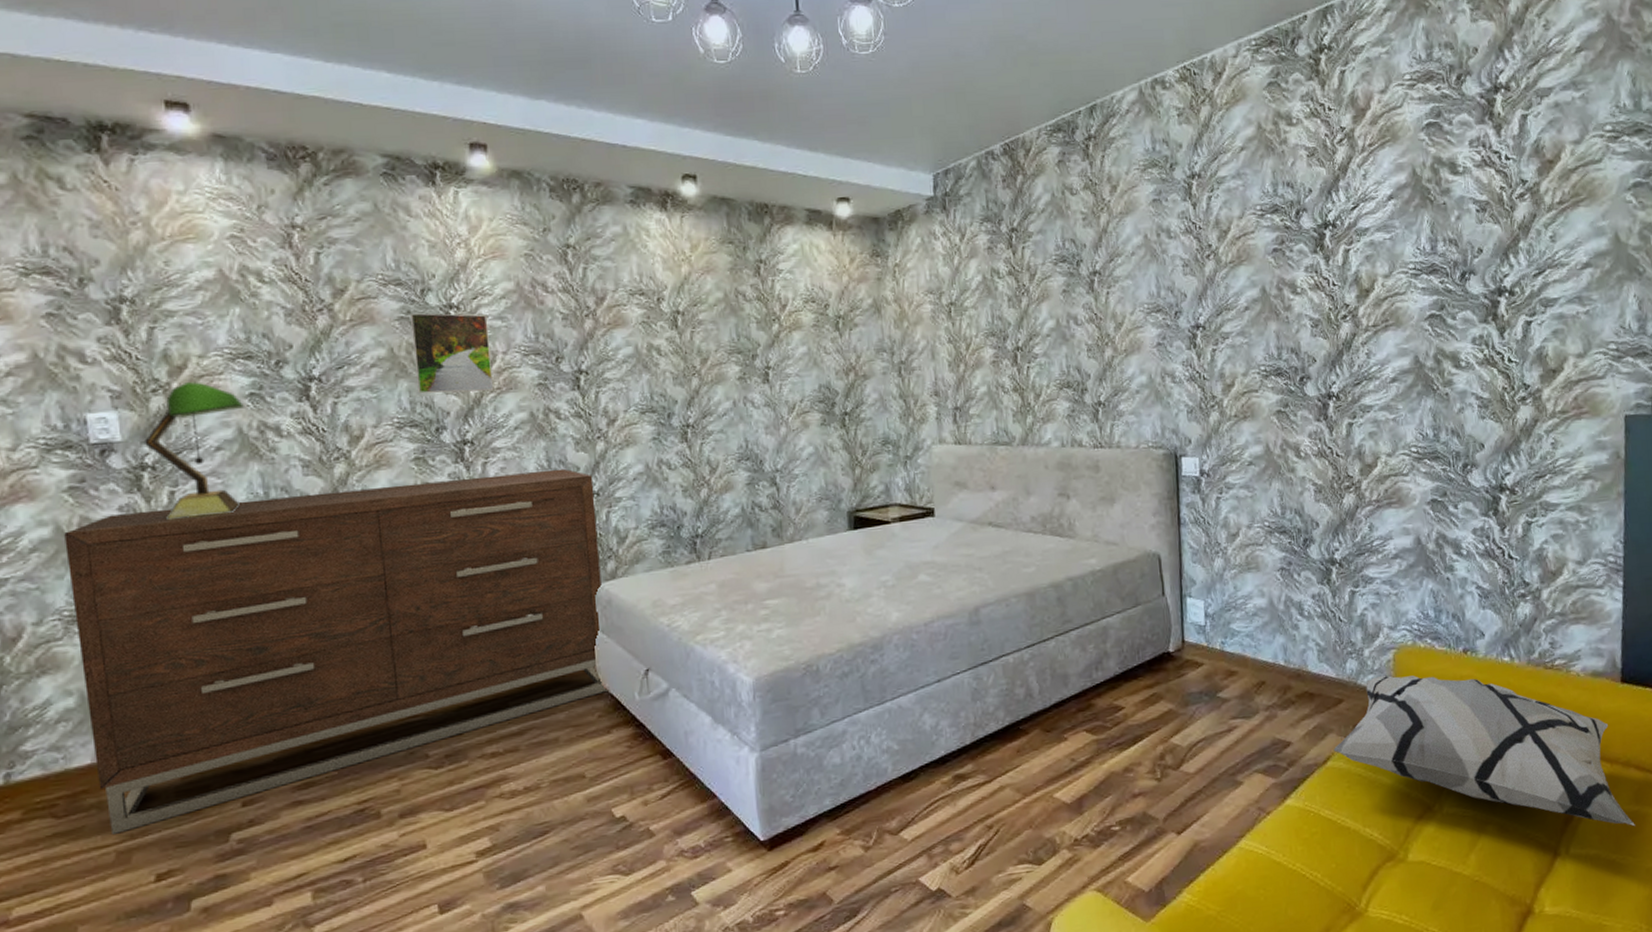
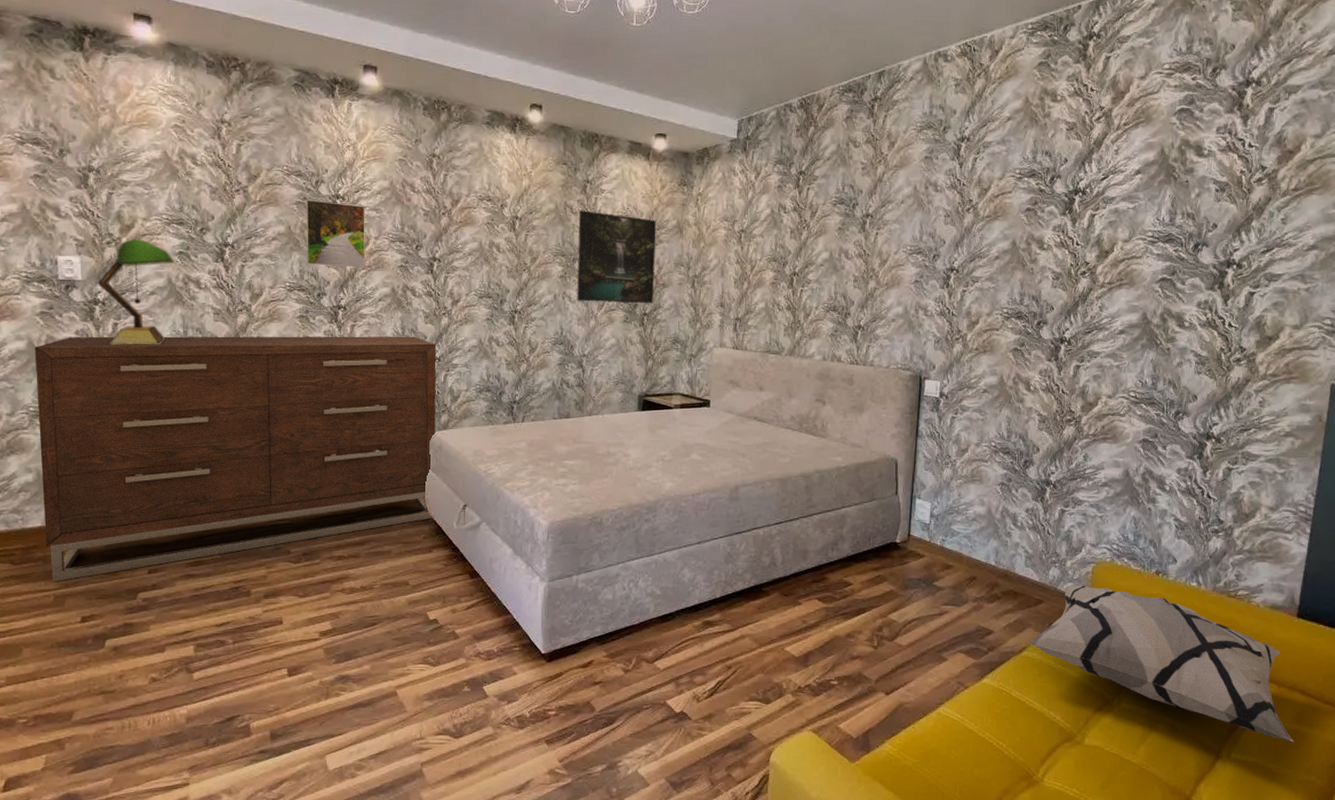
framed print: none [754,296,855,406] -> present [577,210,657,304]

